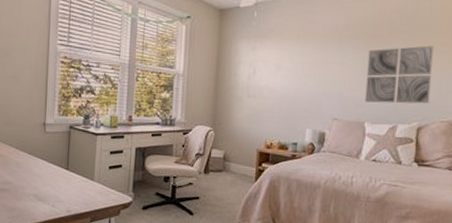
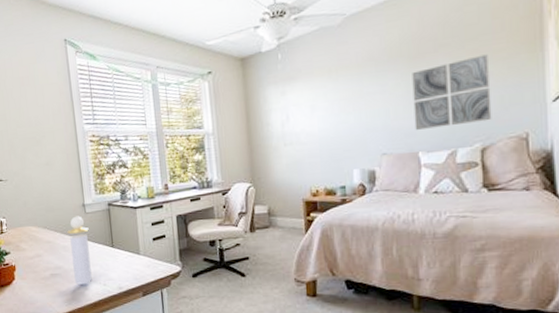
perfume bottle: none [23,133,46,203] -> present [67,216,92,285]

